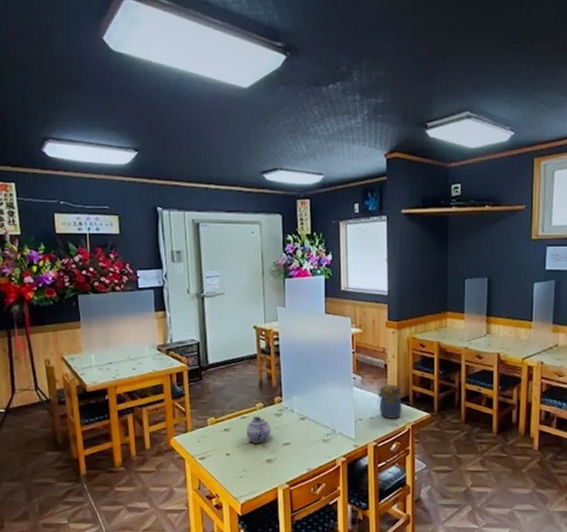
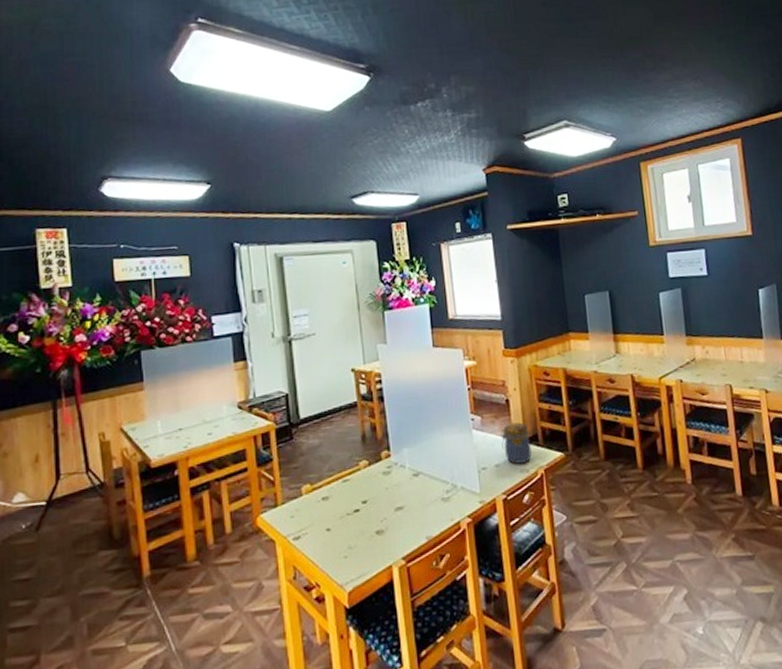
teapot: present [247,416,271,443] -> none [349,477,380,511]

